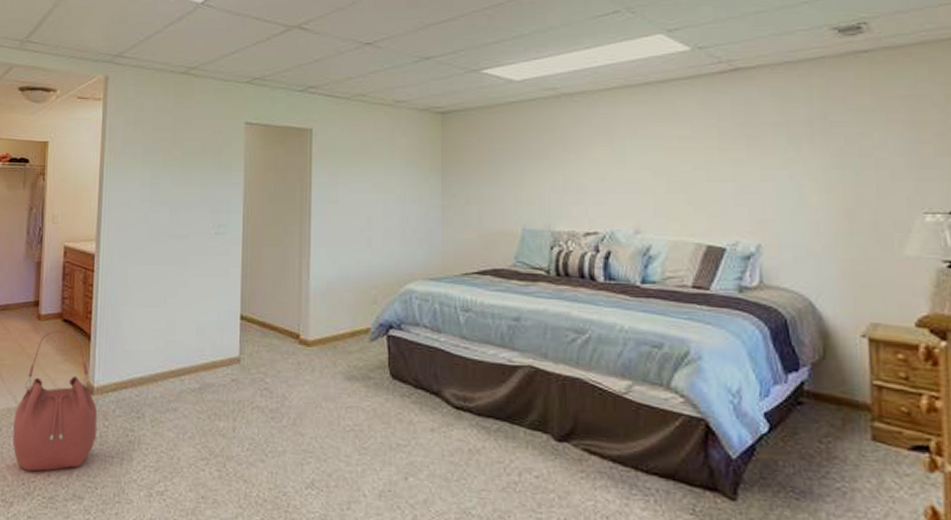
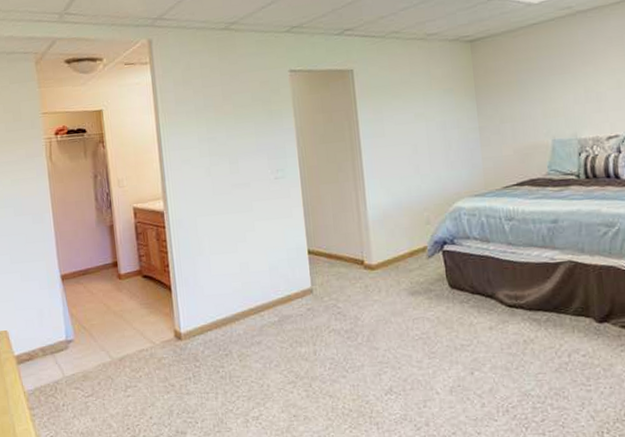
handbag: present [13,329,98,472] -> none [110,284,190,417]

